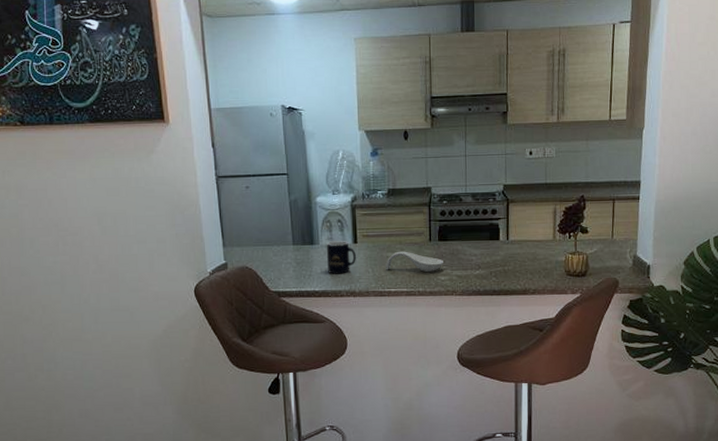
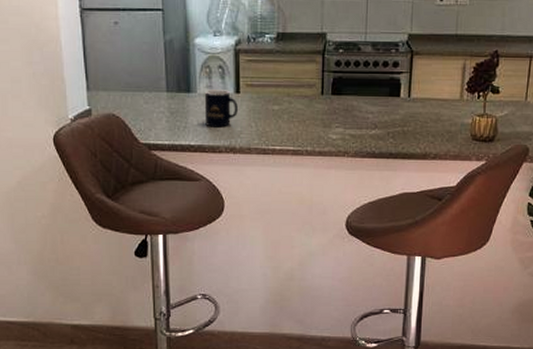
spoon rest: present [386,251,443,272] -> none [271,104,336,129]

